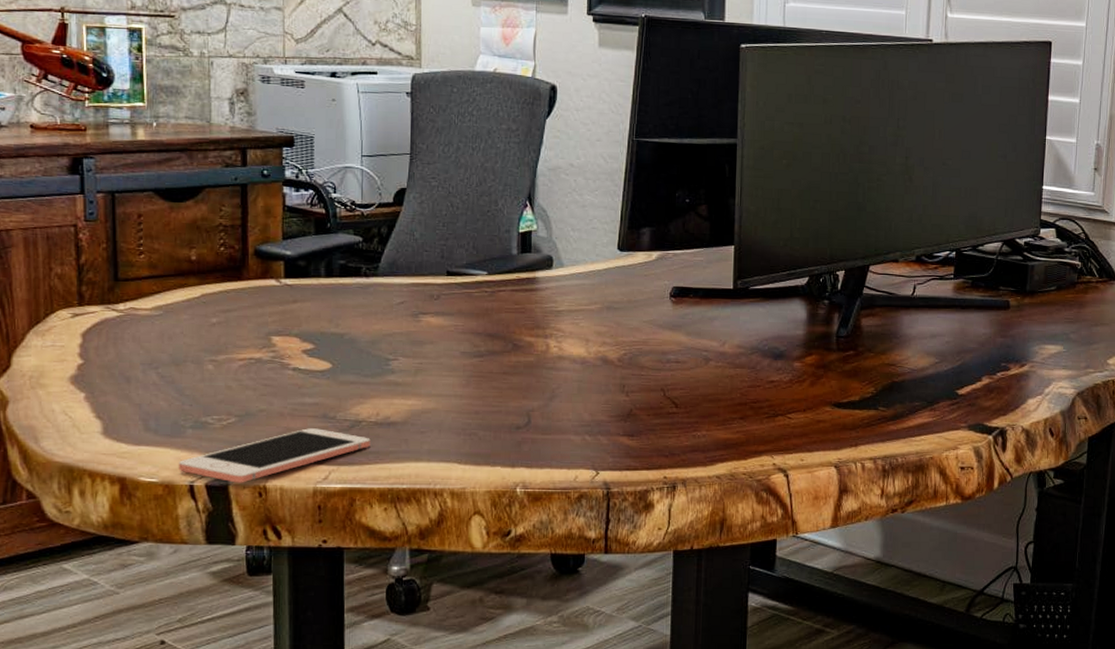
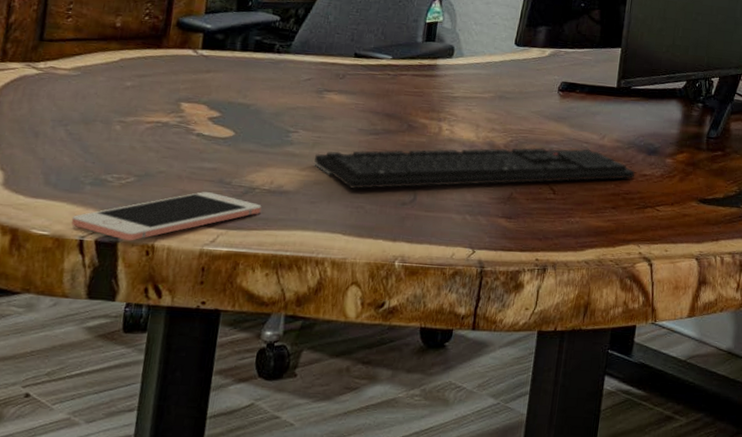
keyboard: none [419,357,762,415] -> present [314,147,636,189]

